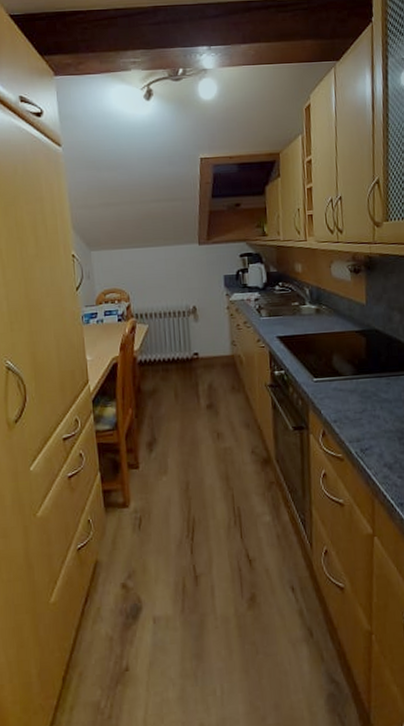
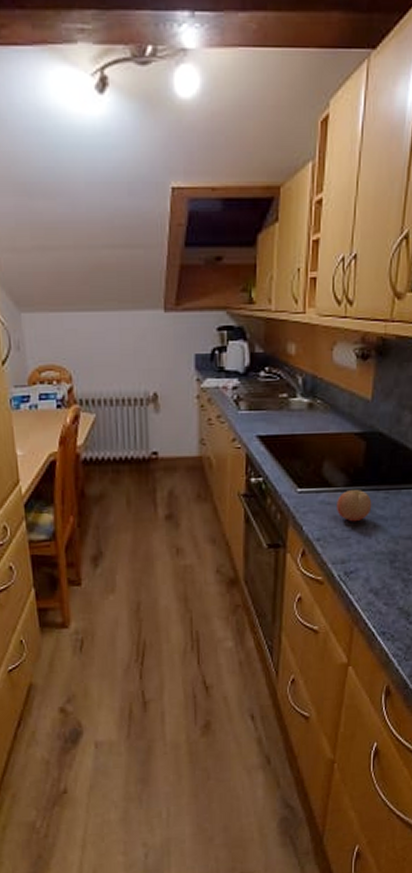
fruit: none [347,377,377,405] -> present [337,490,372,522]

